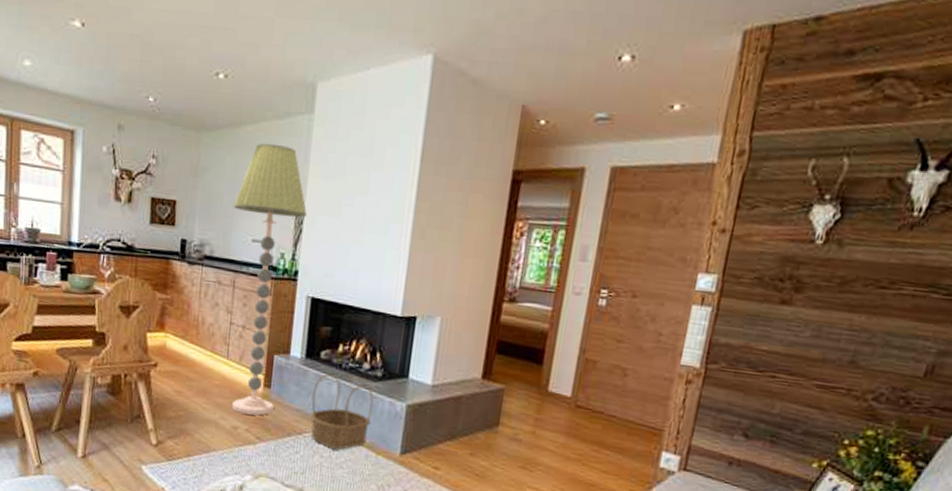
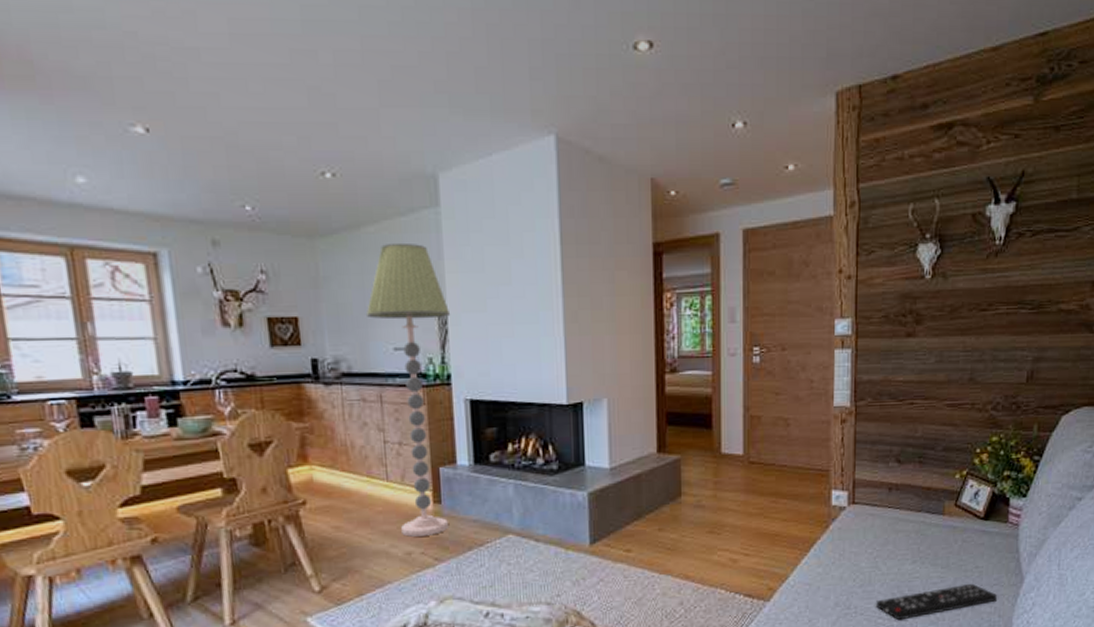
basket: present [310,374,374,450] -> none [488,476,555,553]

